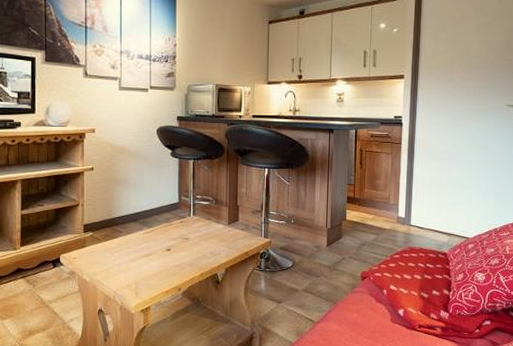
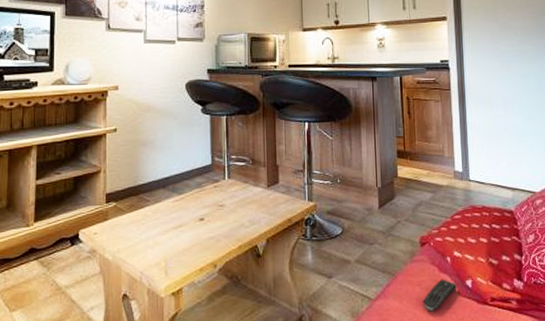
remote control: none [358,308,390,334] -> present [422,279,457,312]

